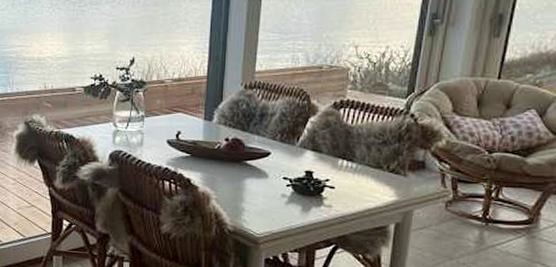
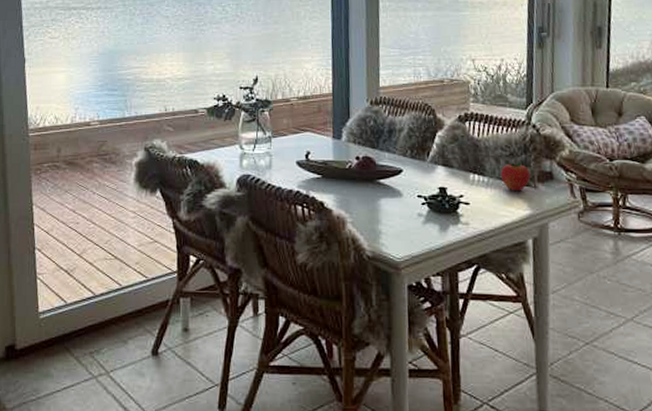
apple: none [370,147,402,179] -> present [500,159,531,192]

